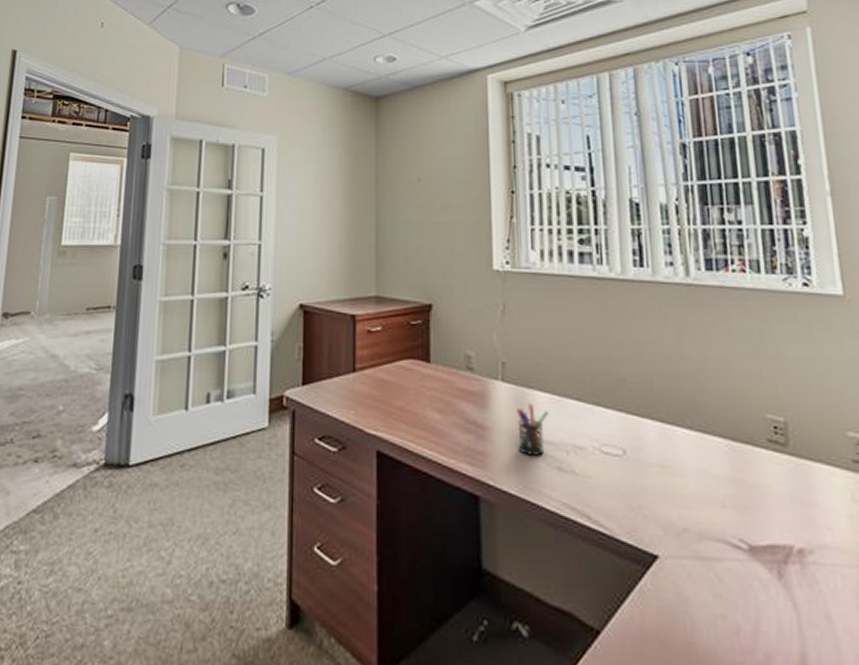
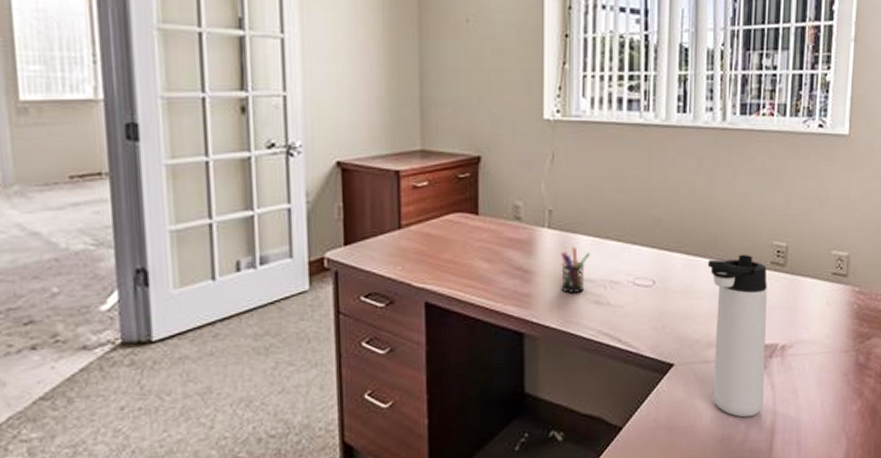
thermos bottle: none [687,428,786,643] -> present [707,255,767,418]

